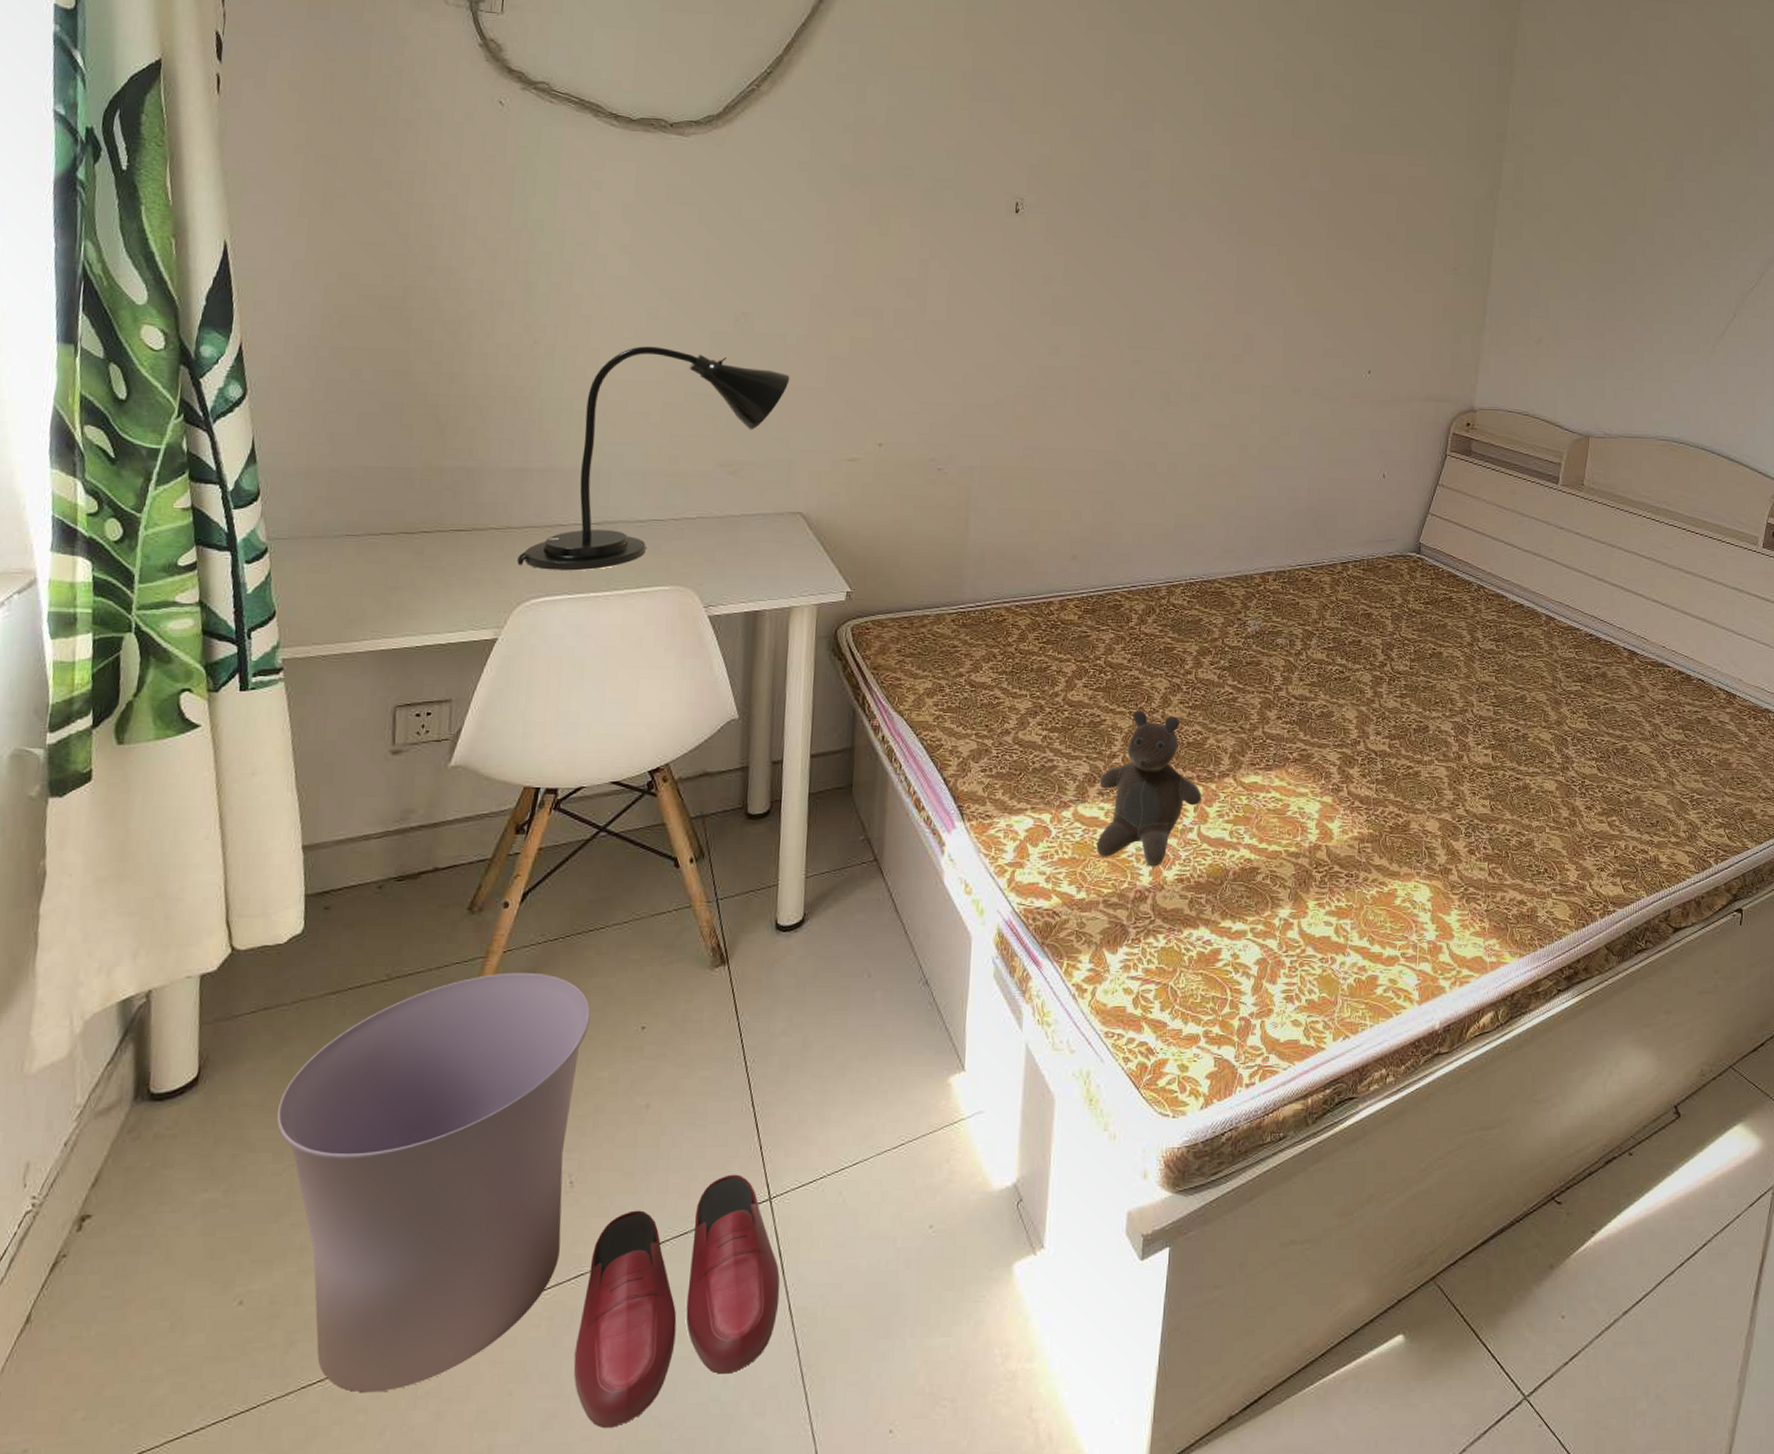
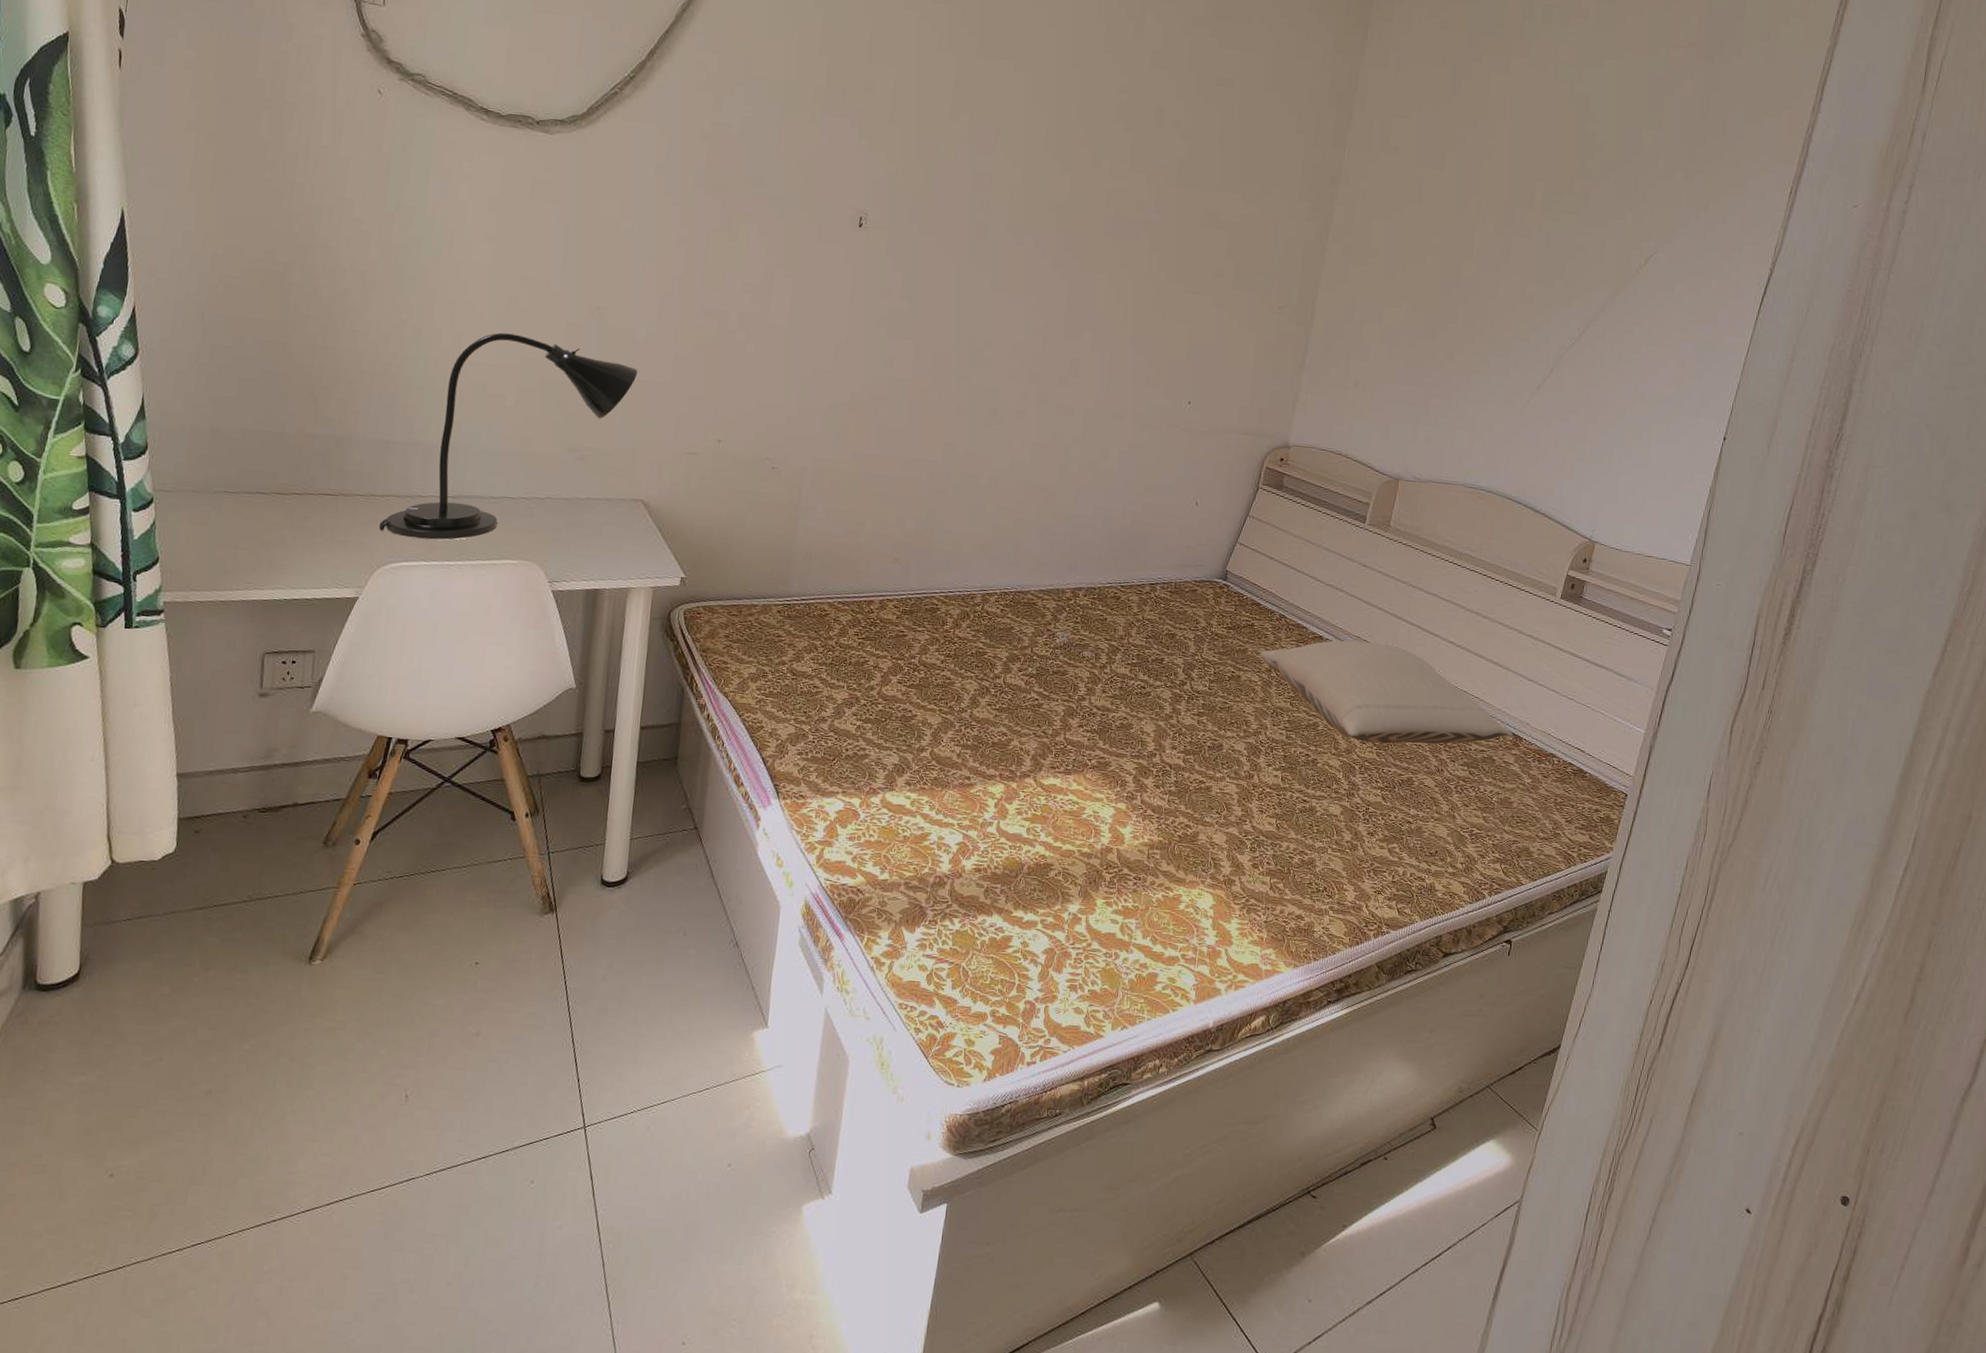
waste bin: present [277,972,591,1393] -> none [147,903,430,1265]
slippers: present [573,1174,780,1428] -> none [402,1102,590,1316]
stuffed animal: present [1096,710,1202,867] -> none [901,708,1003,856]
pillow: none [1460,606,1727,712] -> present [1260,640,1514,745]

